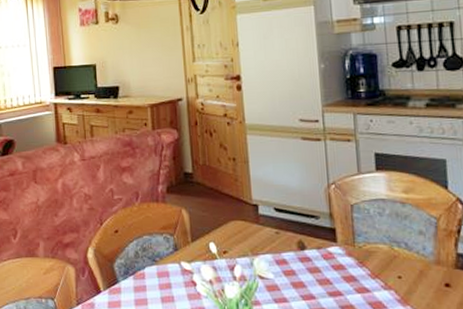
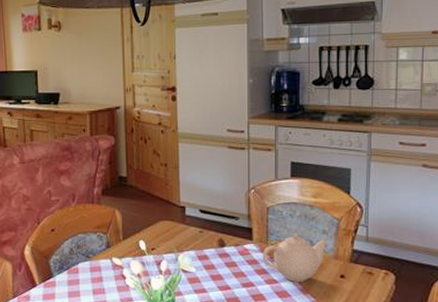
teapot: none [349,233,429,291] -> present [262,232,330,282]

